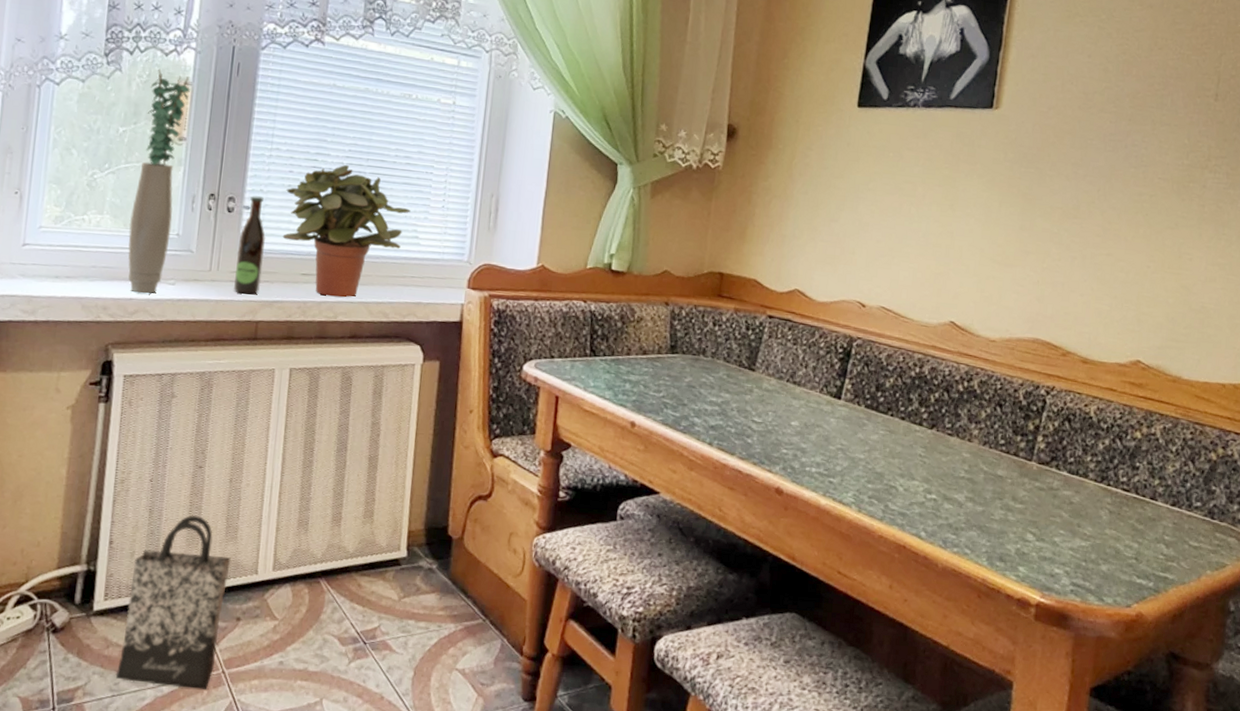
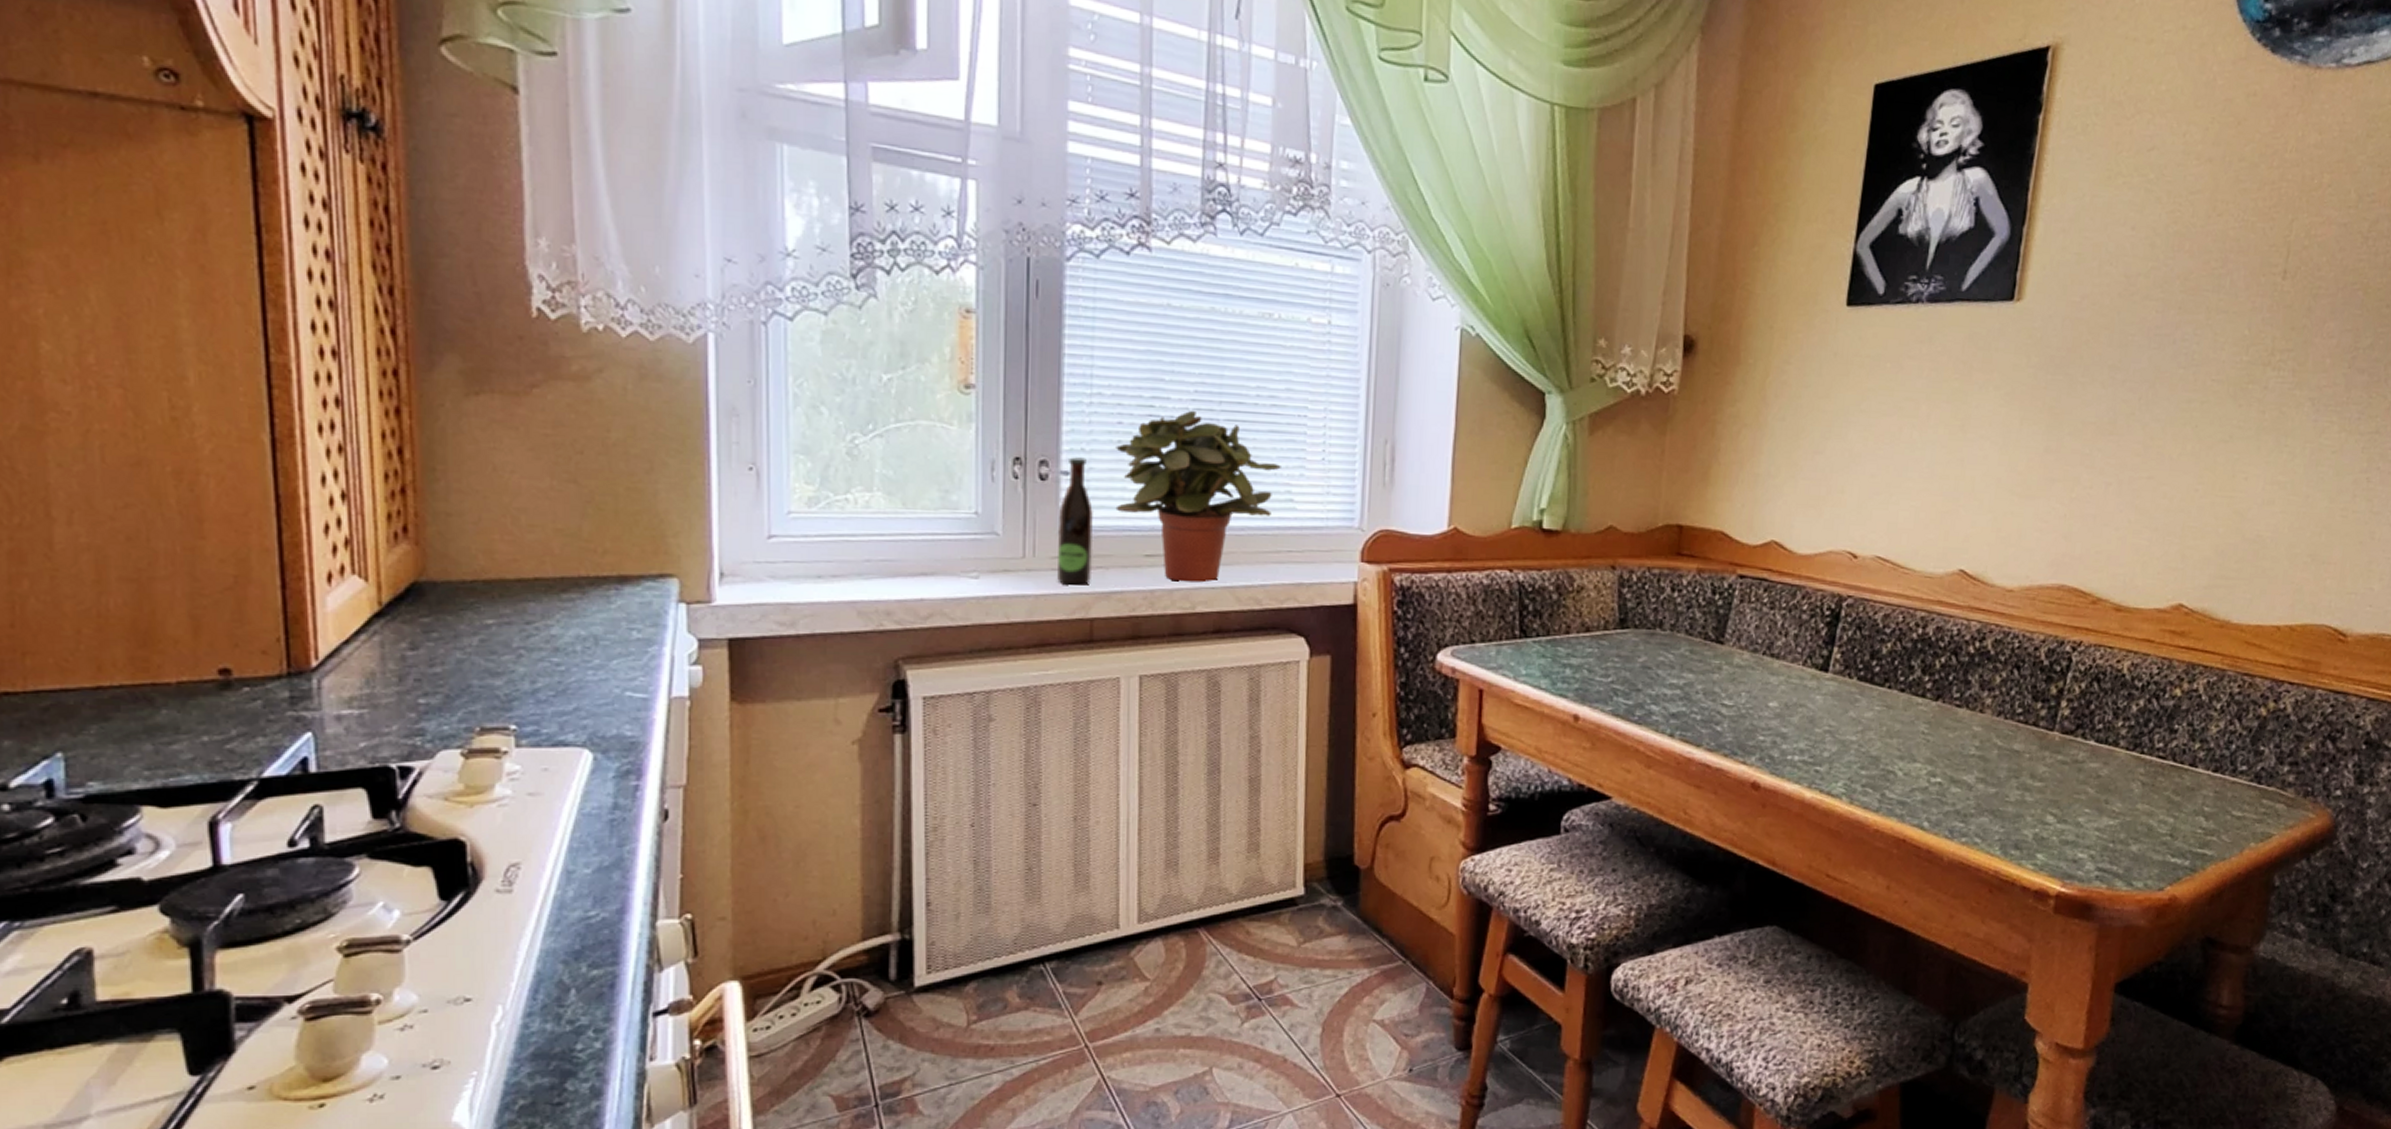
shopping bag: present [115,514,231,689] -> none [951,863,1084,1069]
vase: present [128,69,190,294] -> none [909,292,974,593]

